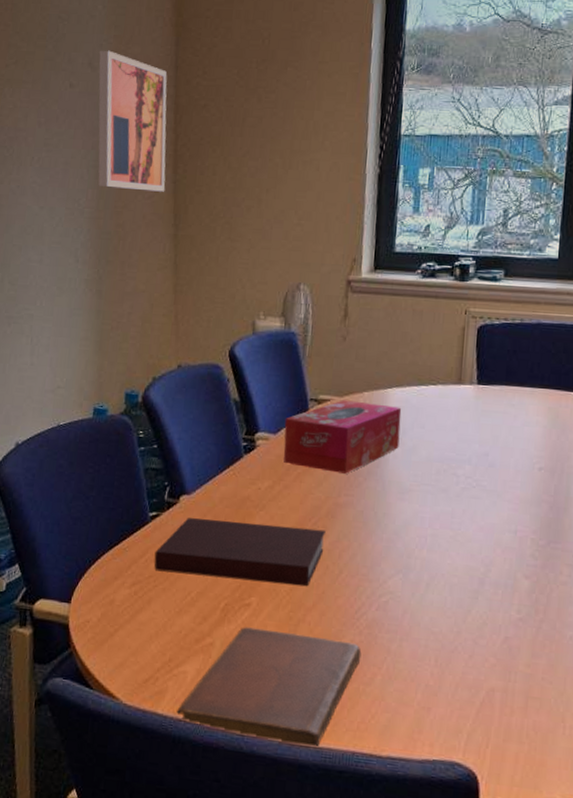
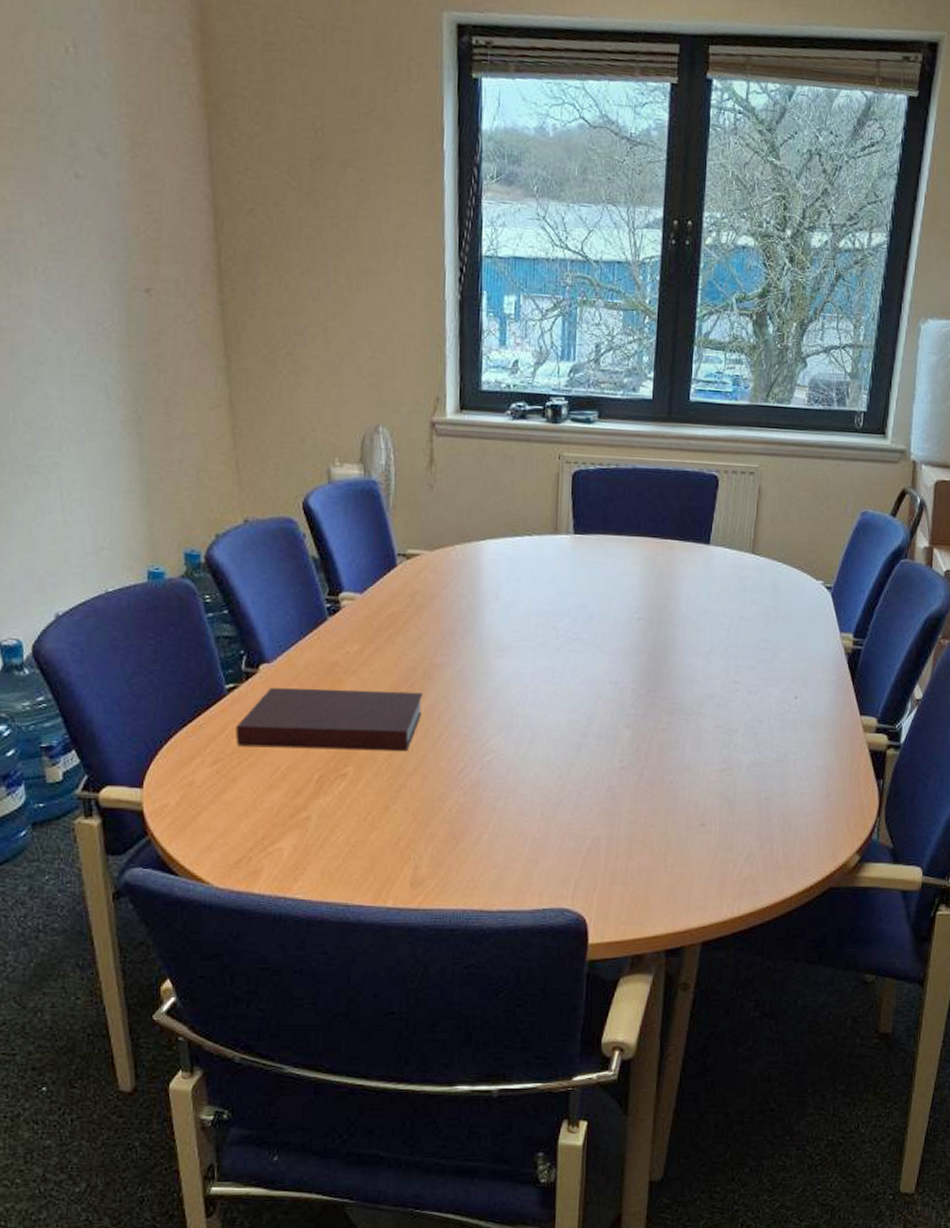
wall art: present [98,50,167,192] -> none [110,131,211,315]
notebook: present [177,627,362,748] -> none [275,797,467,909]
tissue box: present [283,400,402,474] -> none [371,554,497,633]

